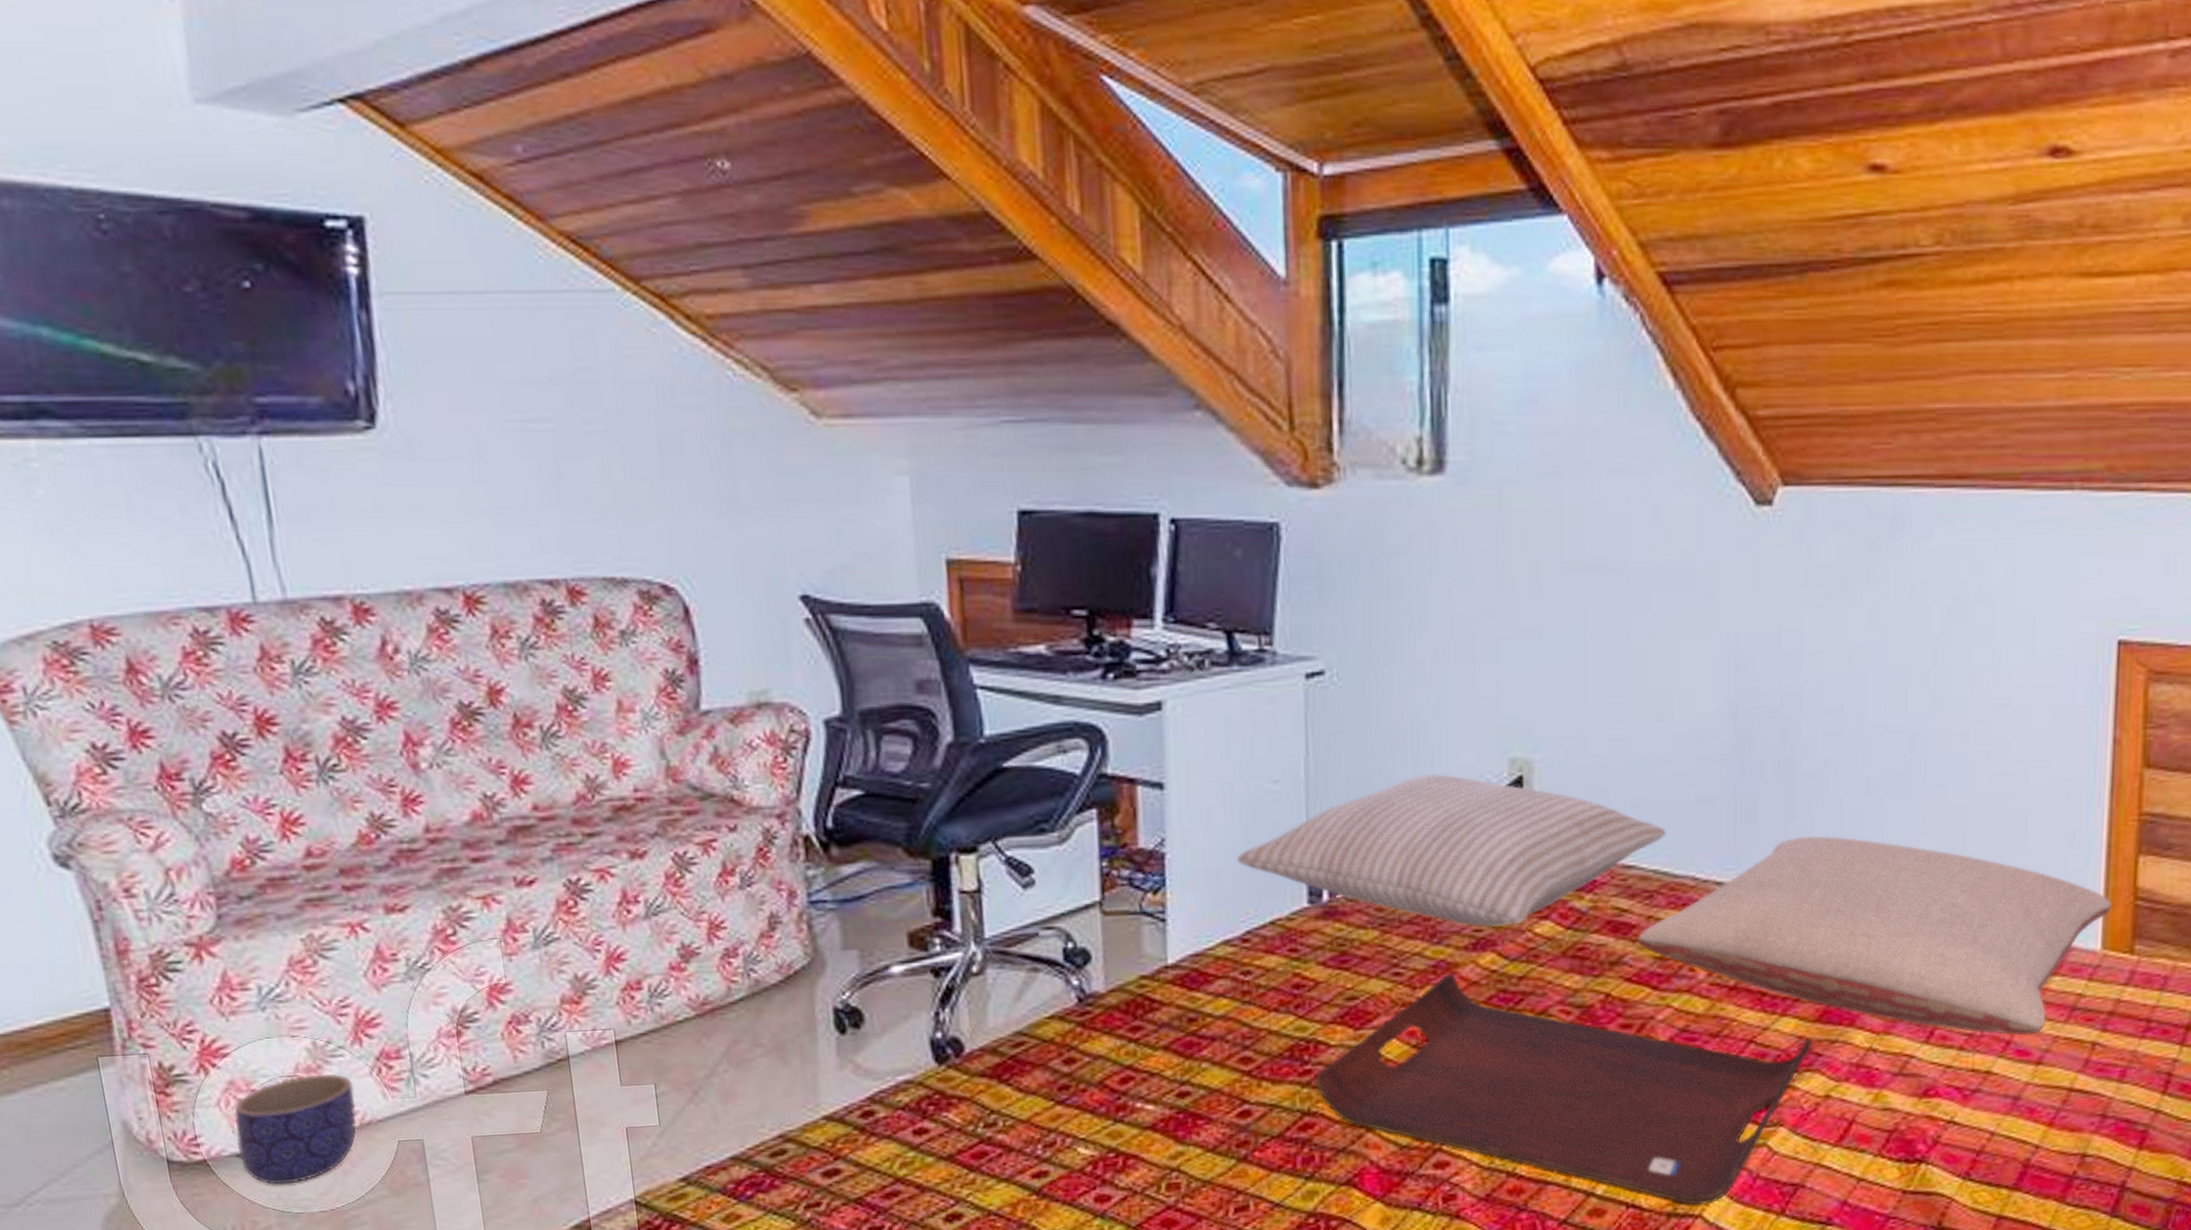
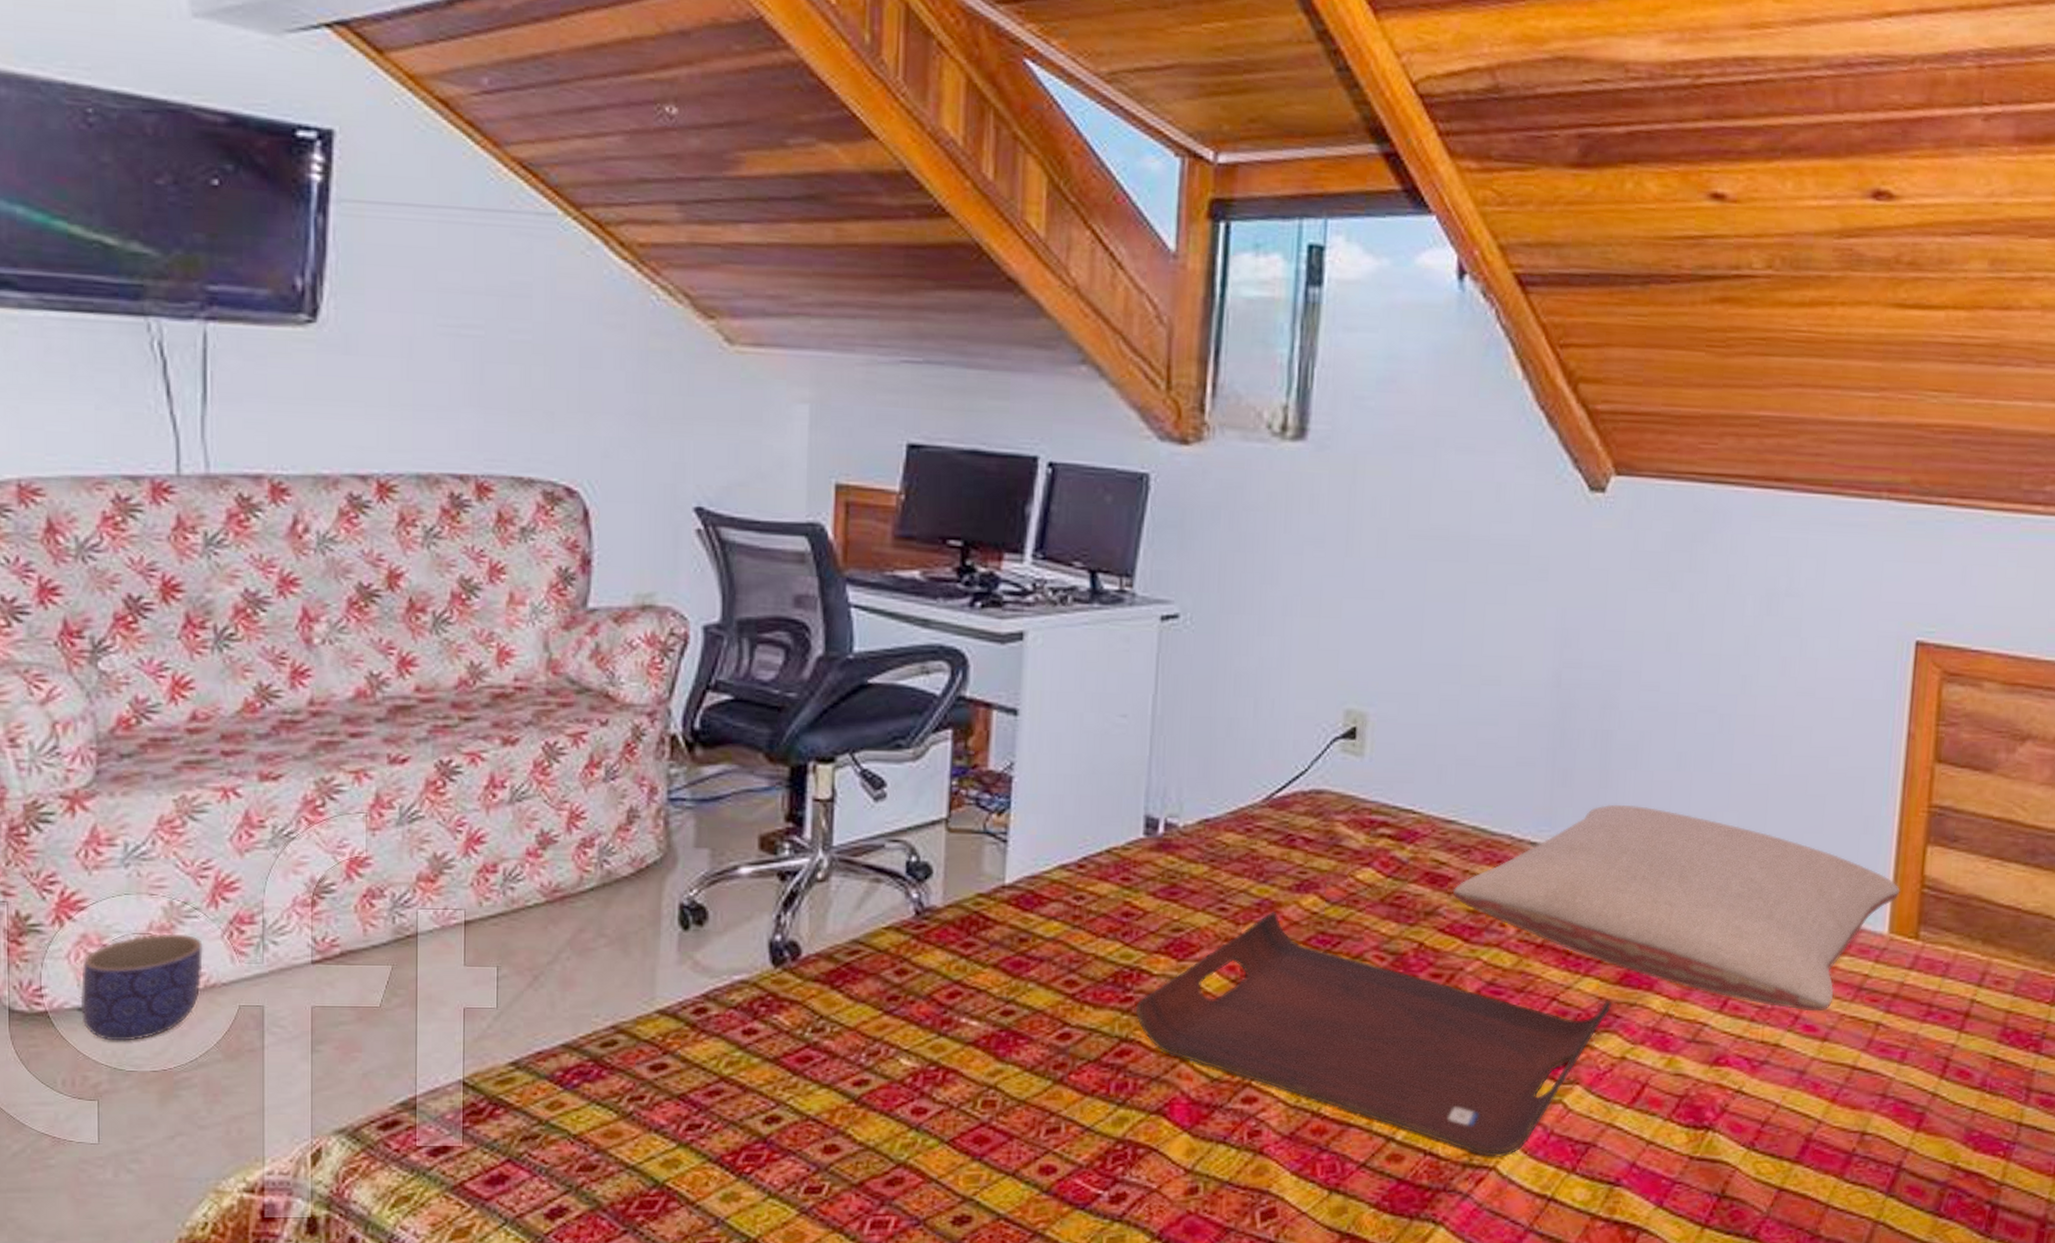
pillow: present [1237,773,1667,928] -> none [1081,719,1488,871]

